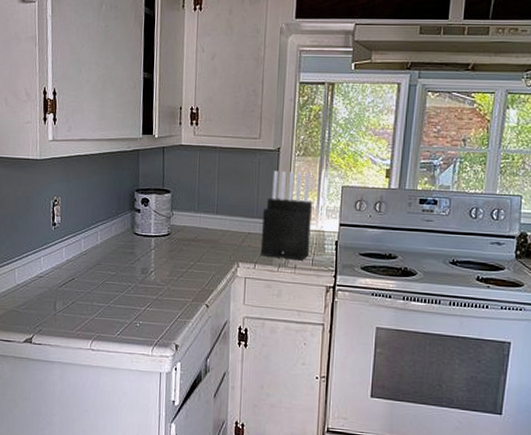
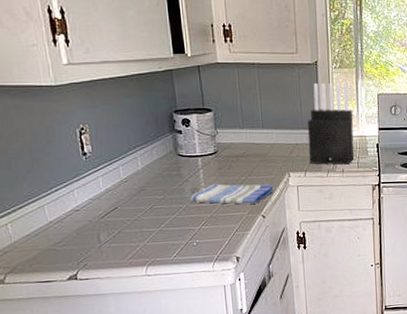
dish towel: none [140,265,221,291] -> present [191,183,274,204]

